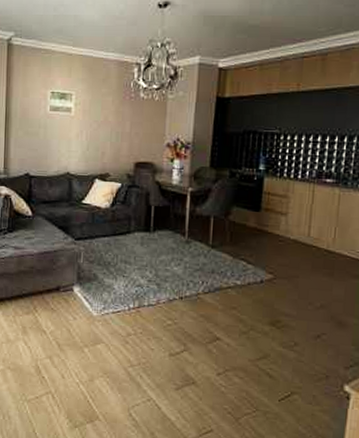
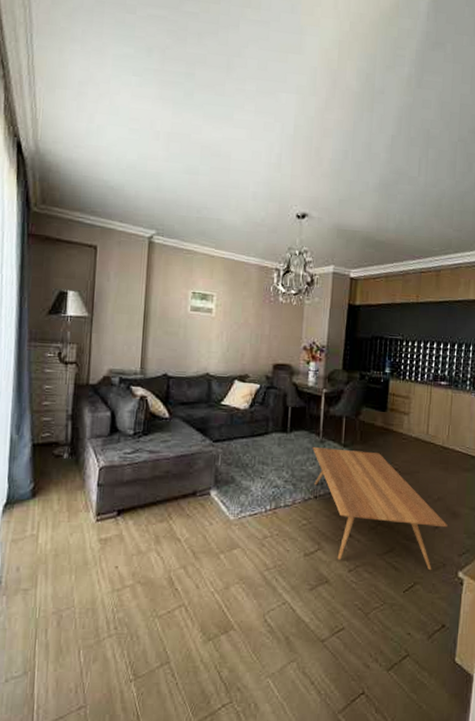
coffee table: none [177,246,332,382] -> present [312,446,448,571]

